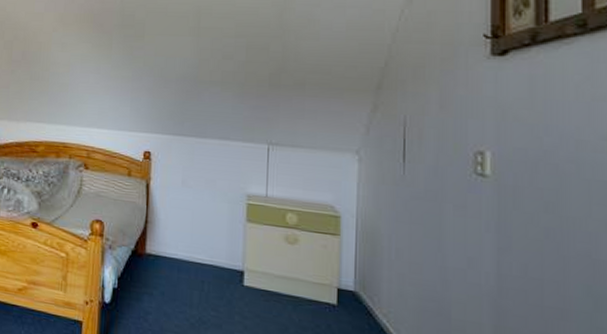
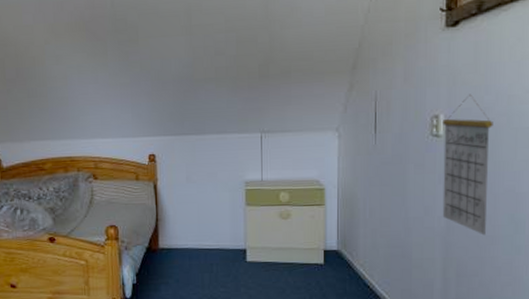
calendar: none [488,132,557,307] -> present [441,94,493,236]

